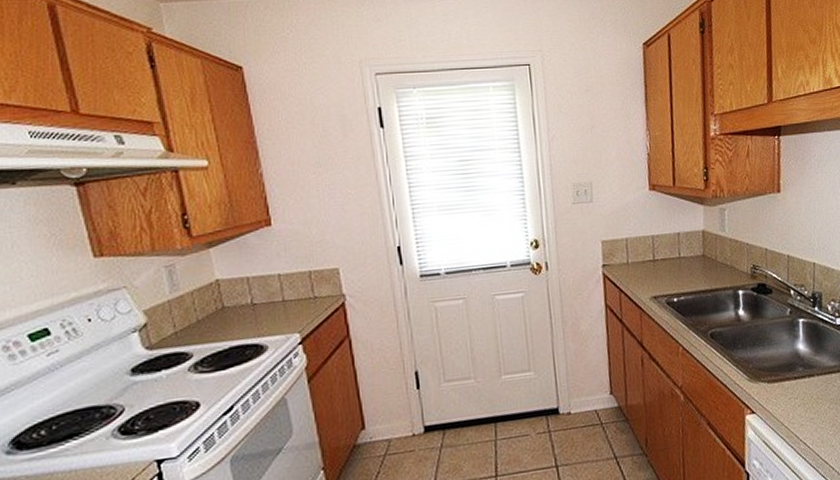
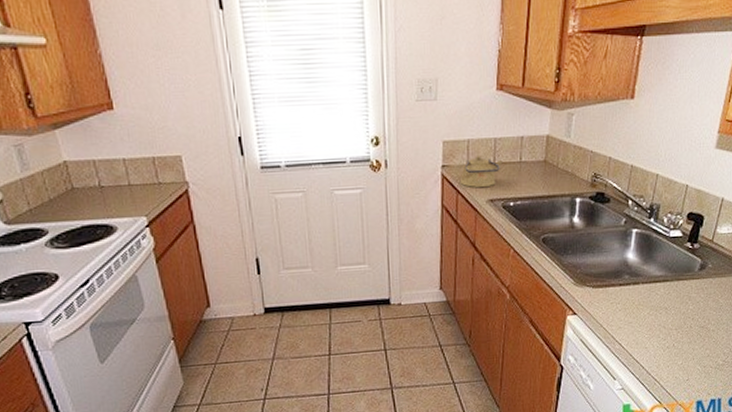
kettle: none [621,254,662,285] -> present [459,156,503,187]

